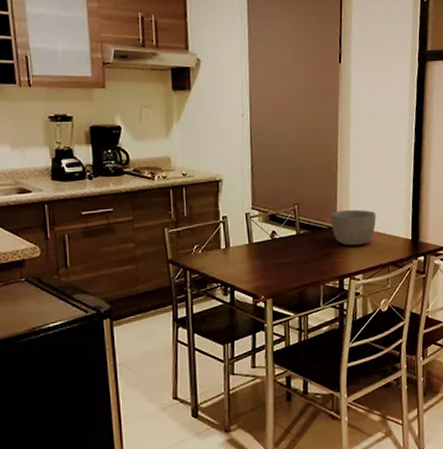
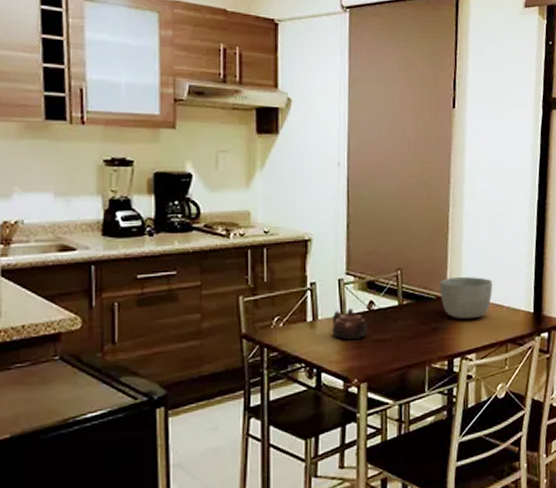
teapot: none [241,238,272,264] -> present [331,308,368,341]

